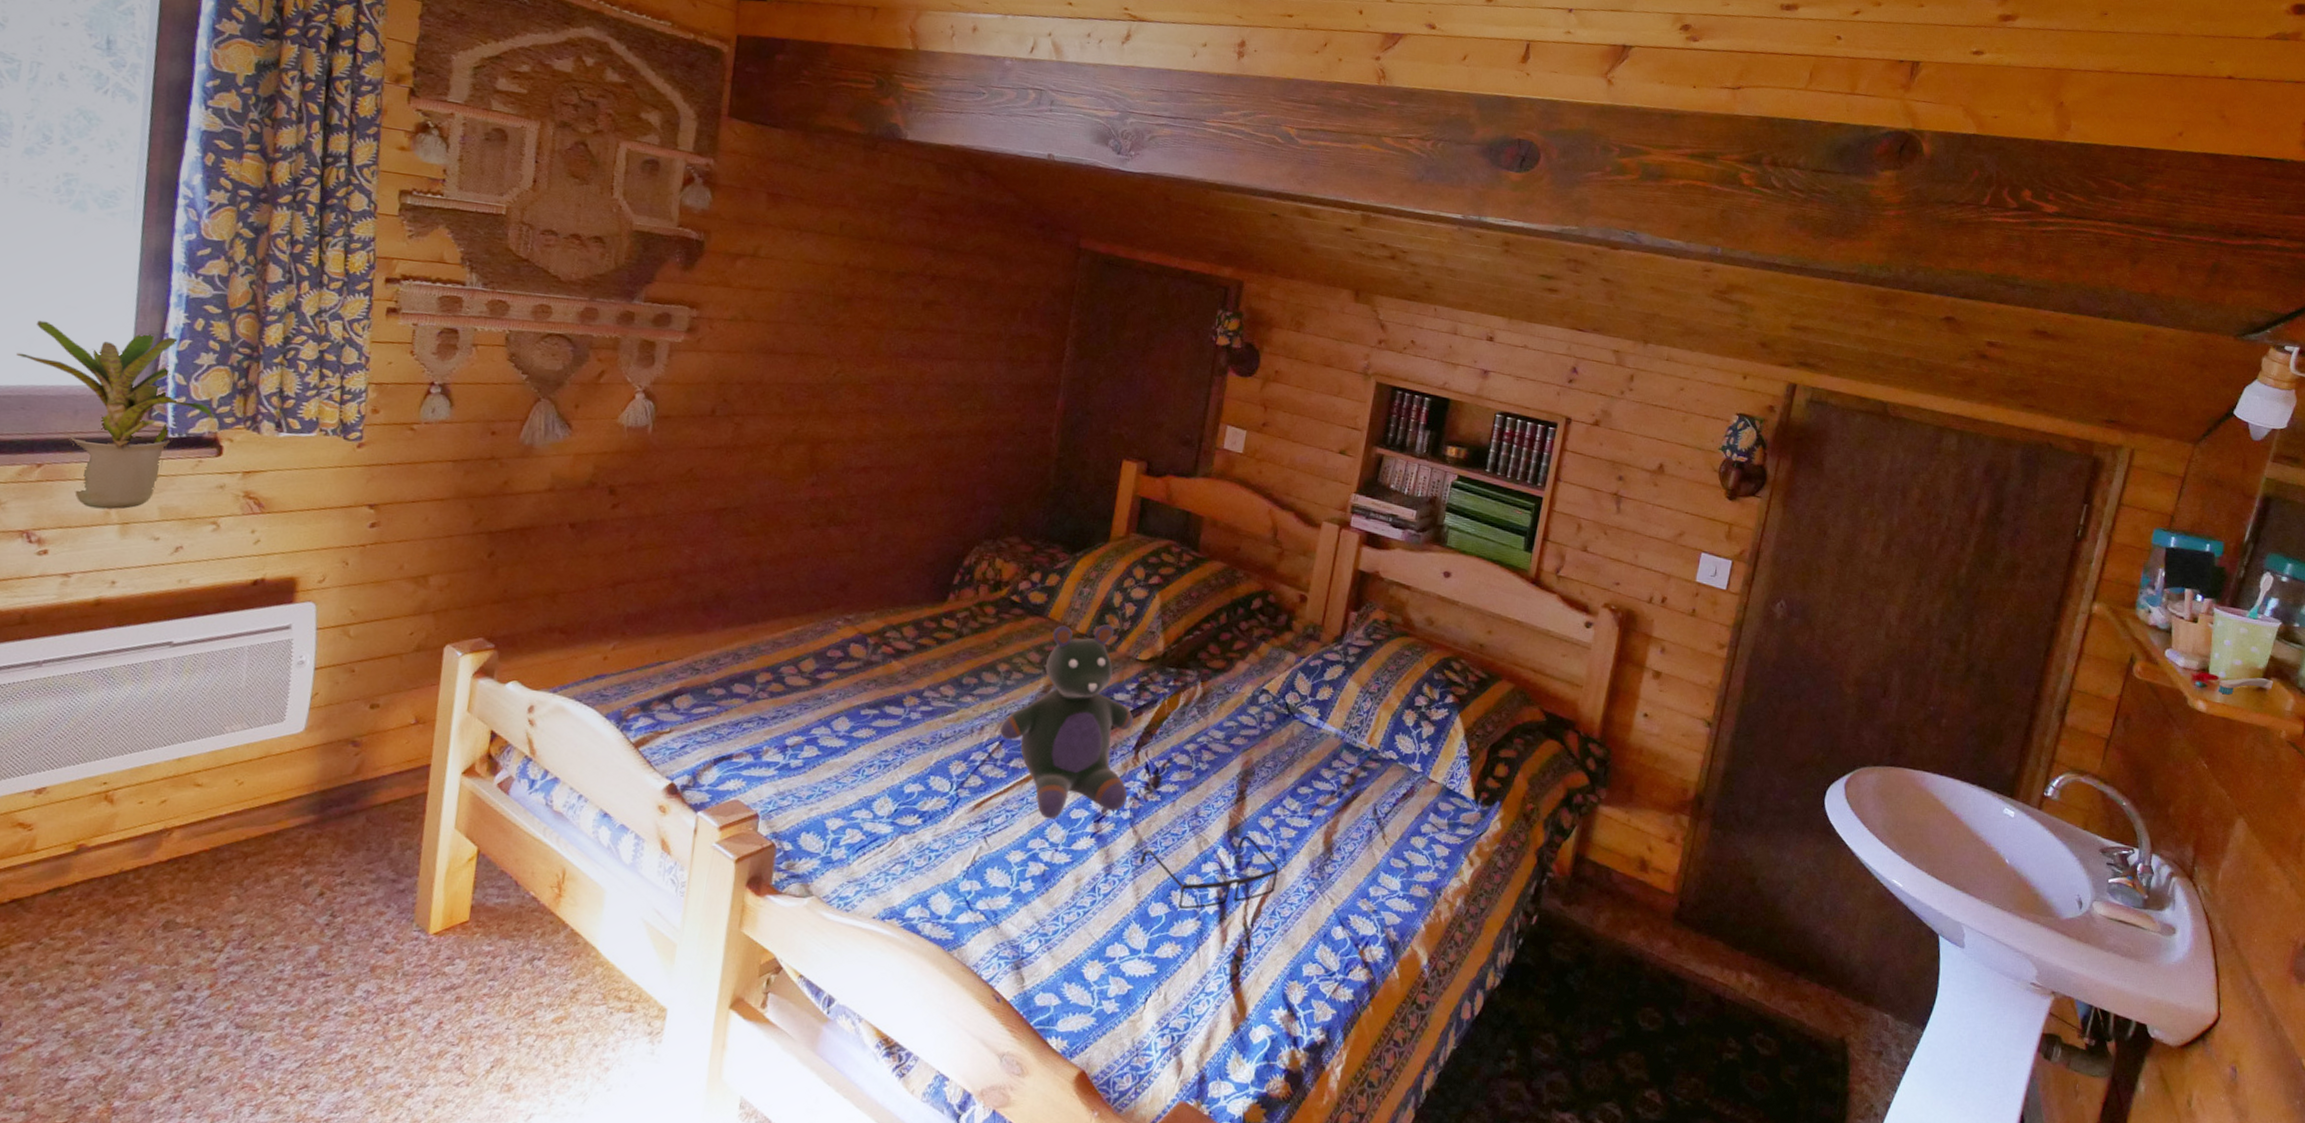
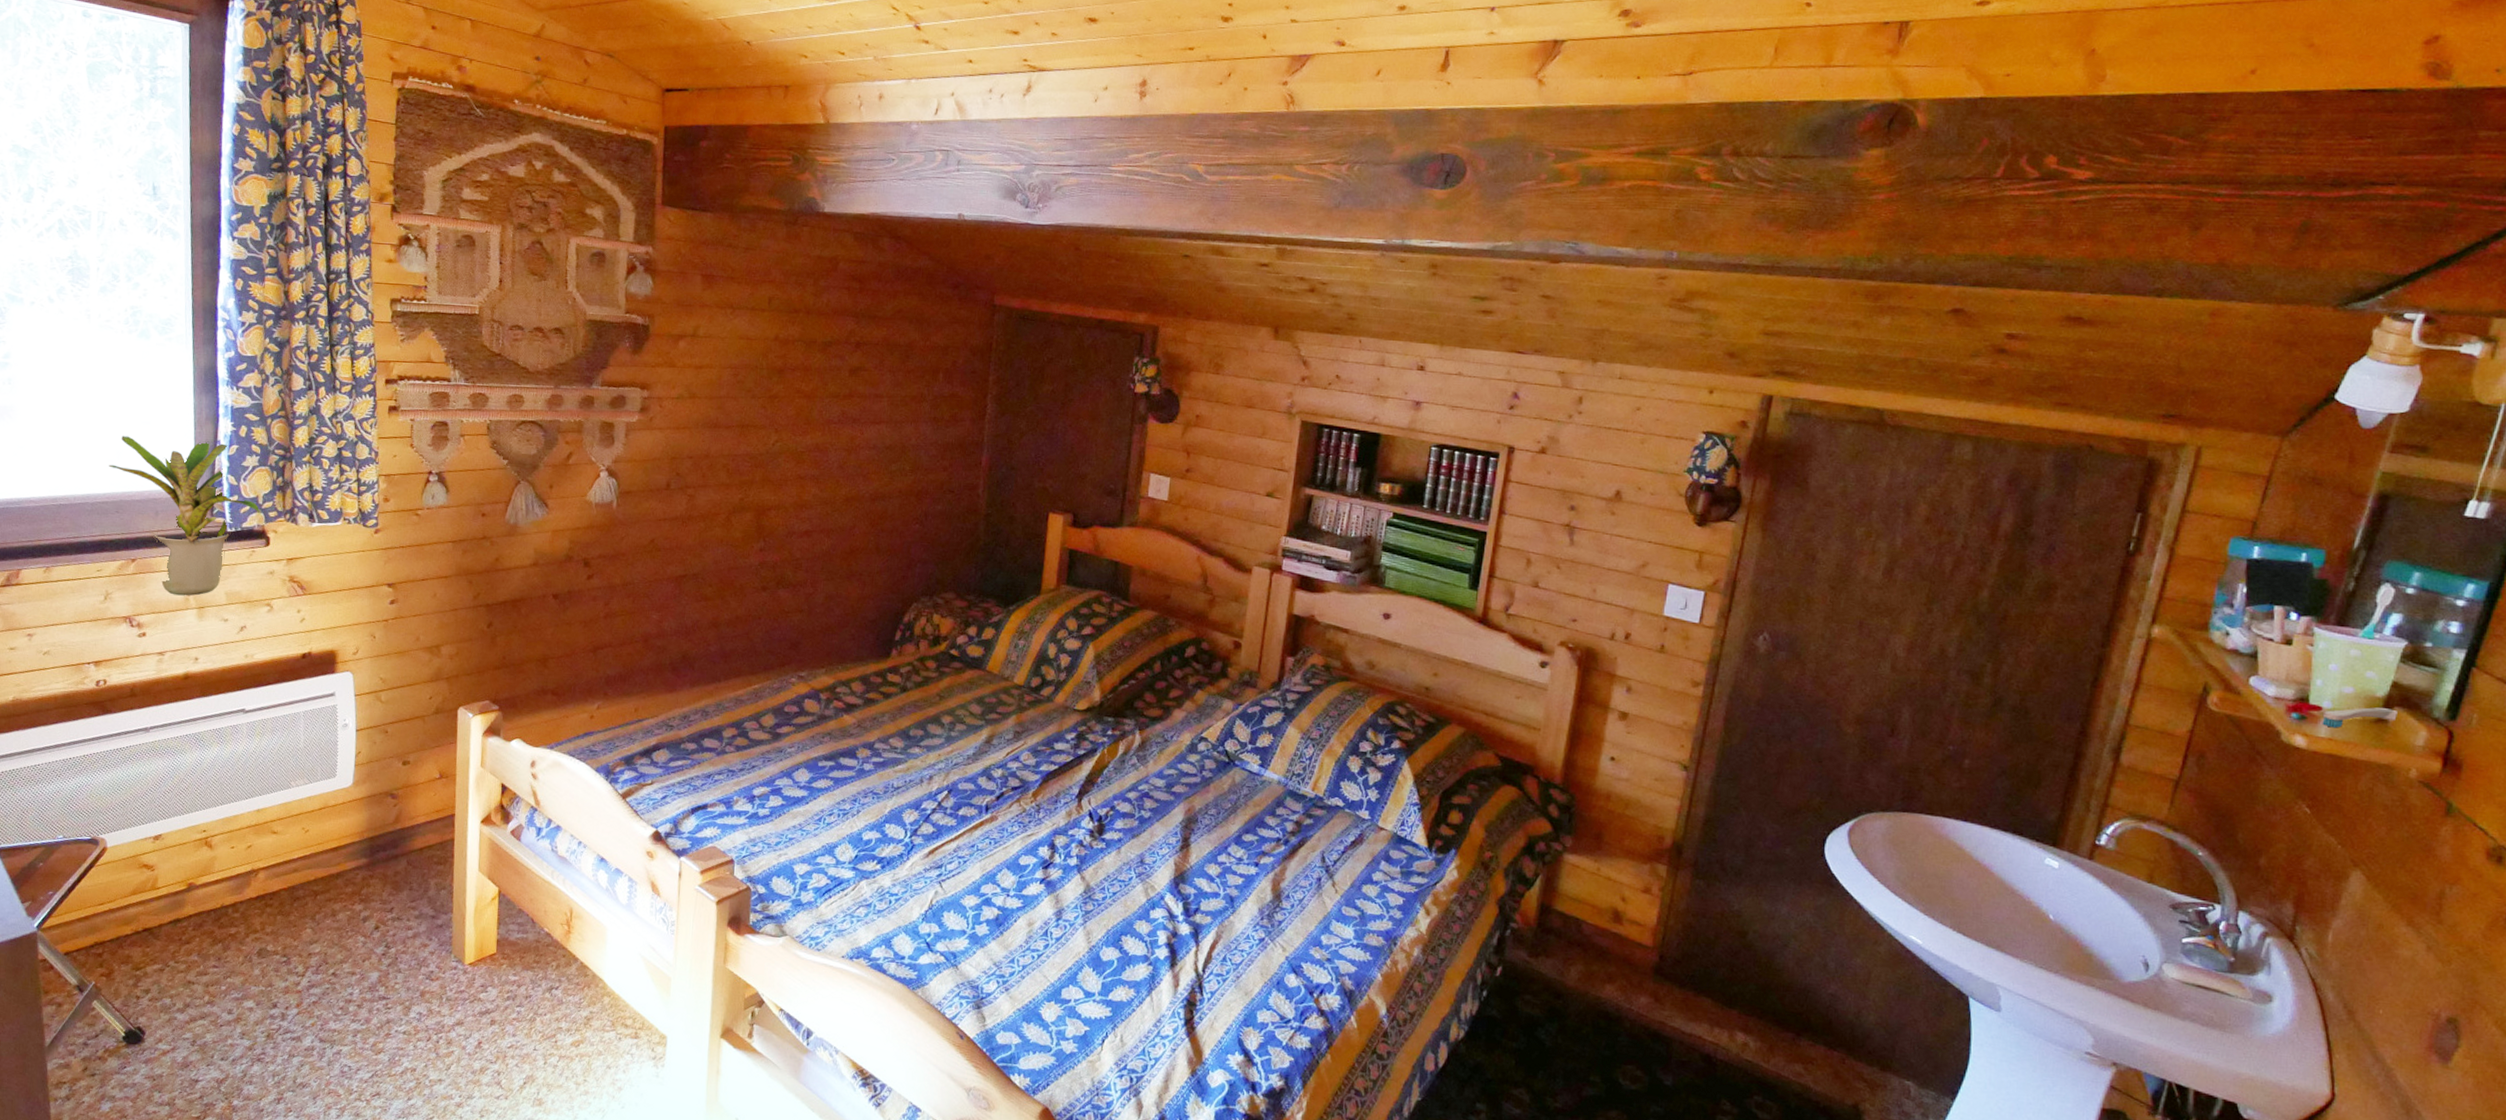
stuffed bear: present [999,624,1134,819] -> none [947,676,1075,865]
glasses: present [1140,836,1280,910] -> none [1089,883,1228,955]

